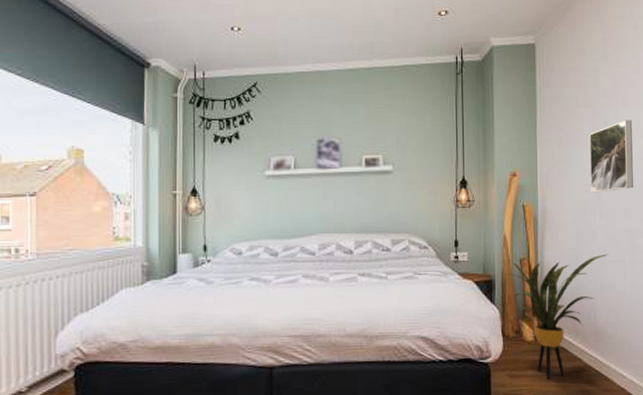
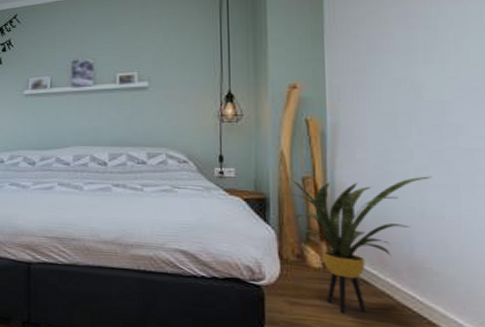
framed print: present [590,120,633,193] -> none [401,17,472,105]

